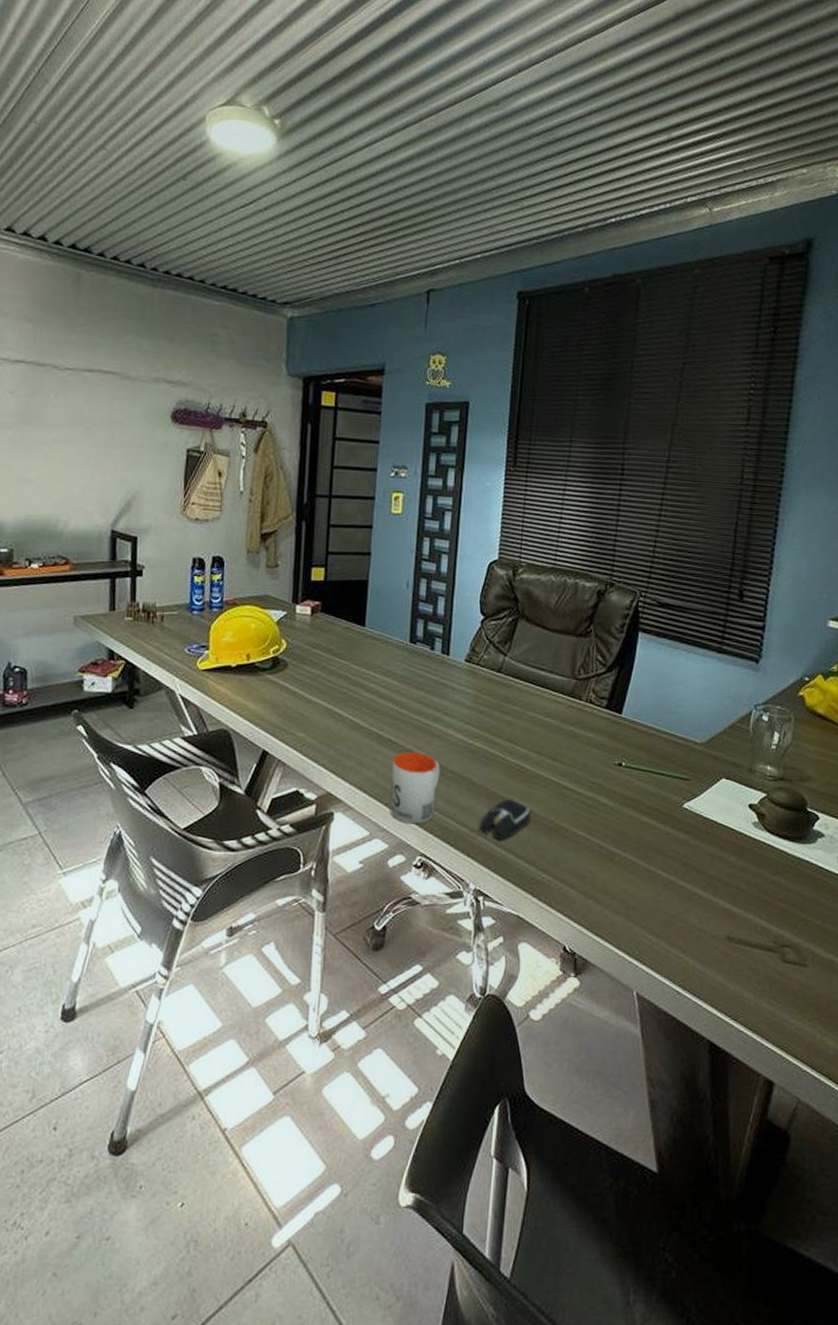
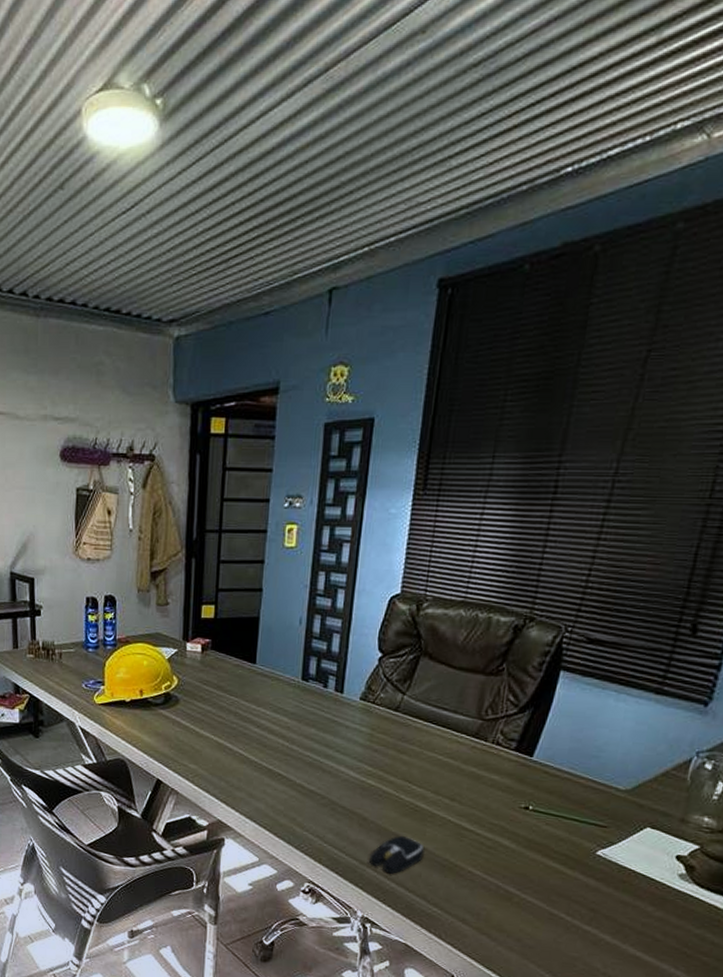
mug: present [389,752,440,824] -> none [279,786,331,854]

